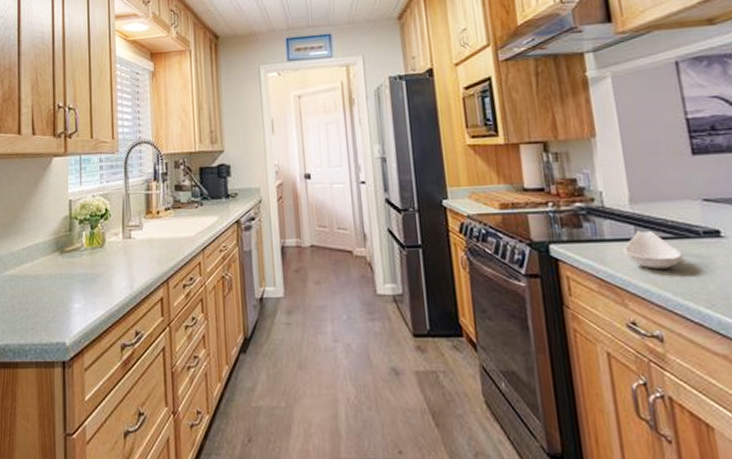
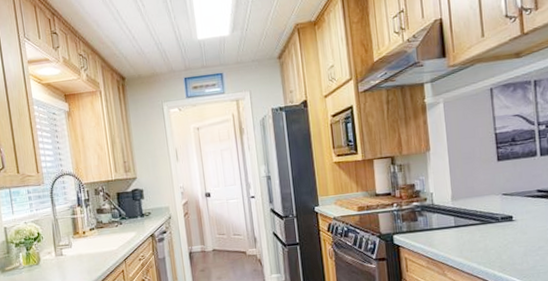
spoon rest: present [623,230,683,269] -> none [446,220,486,248]

